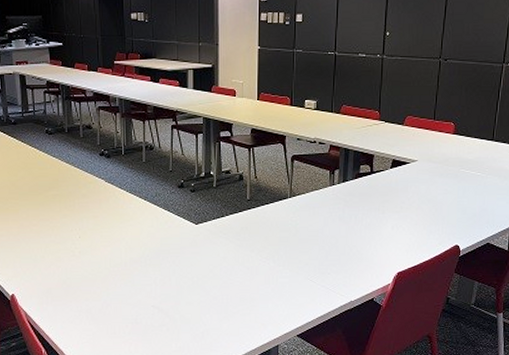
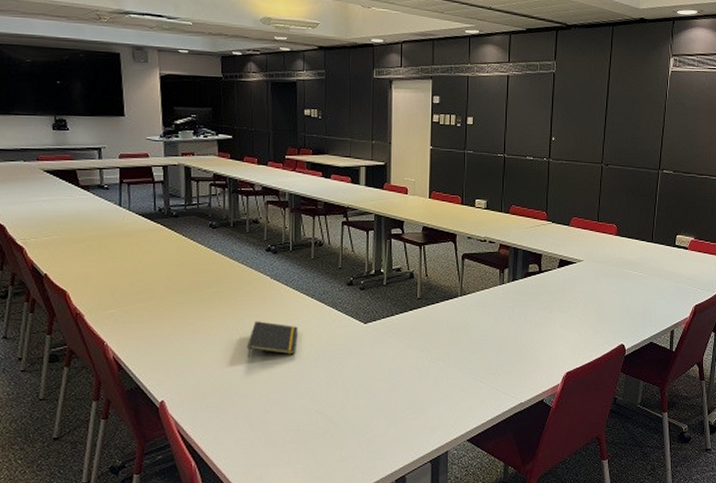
notepad: none [85,222,133,257] -> present [246,321,298,358]

